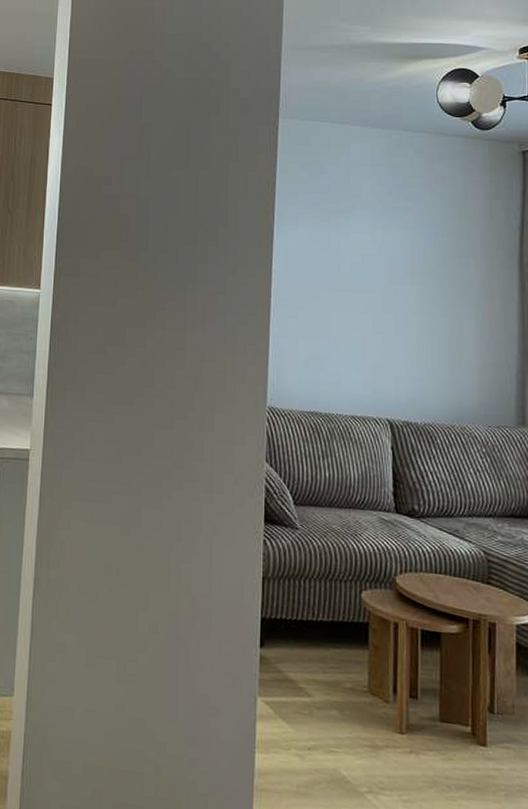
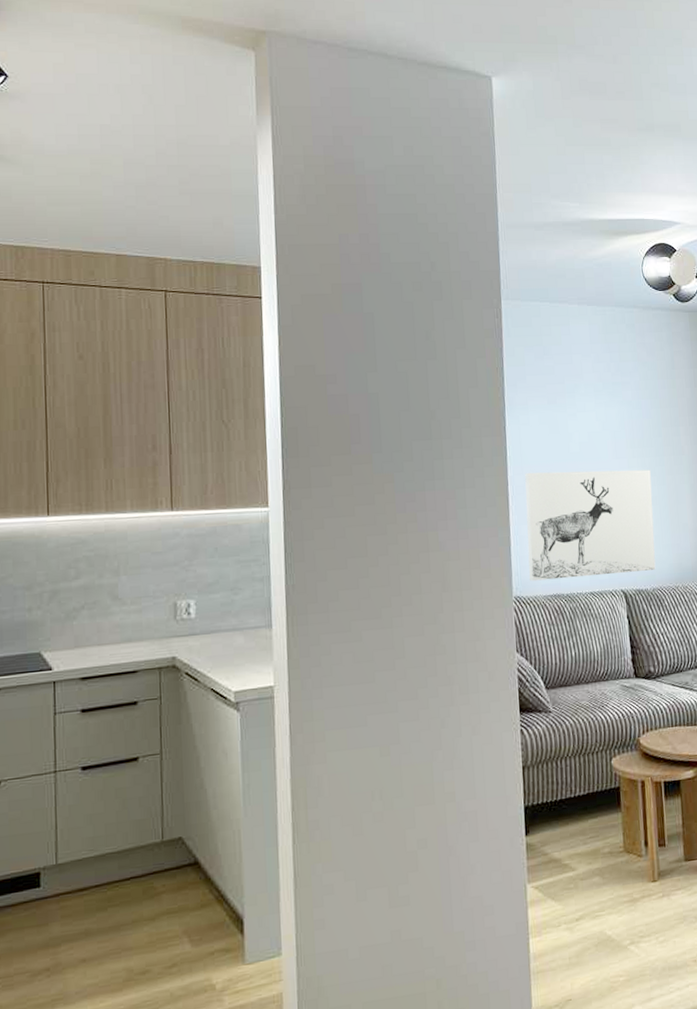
wall art: none [285,286,431,404] -> present [525,469,656,581]

